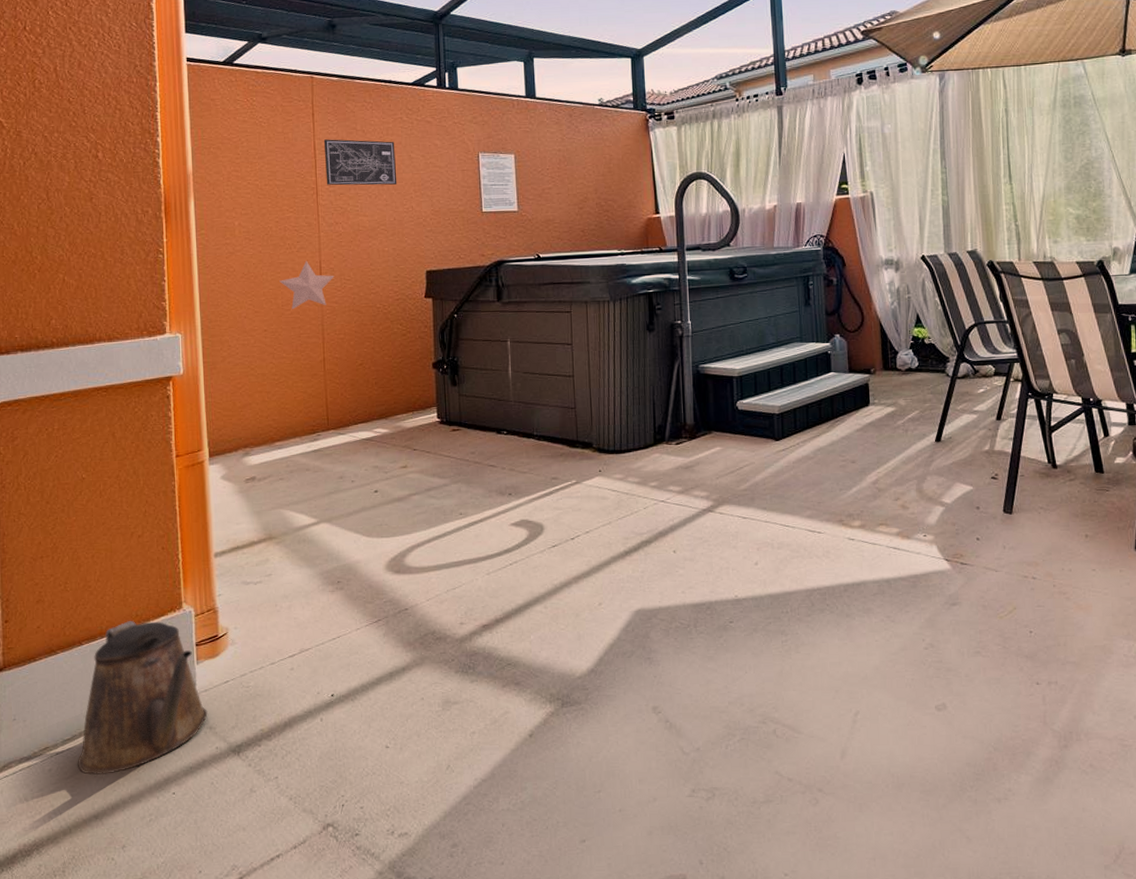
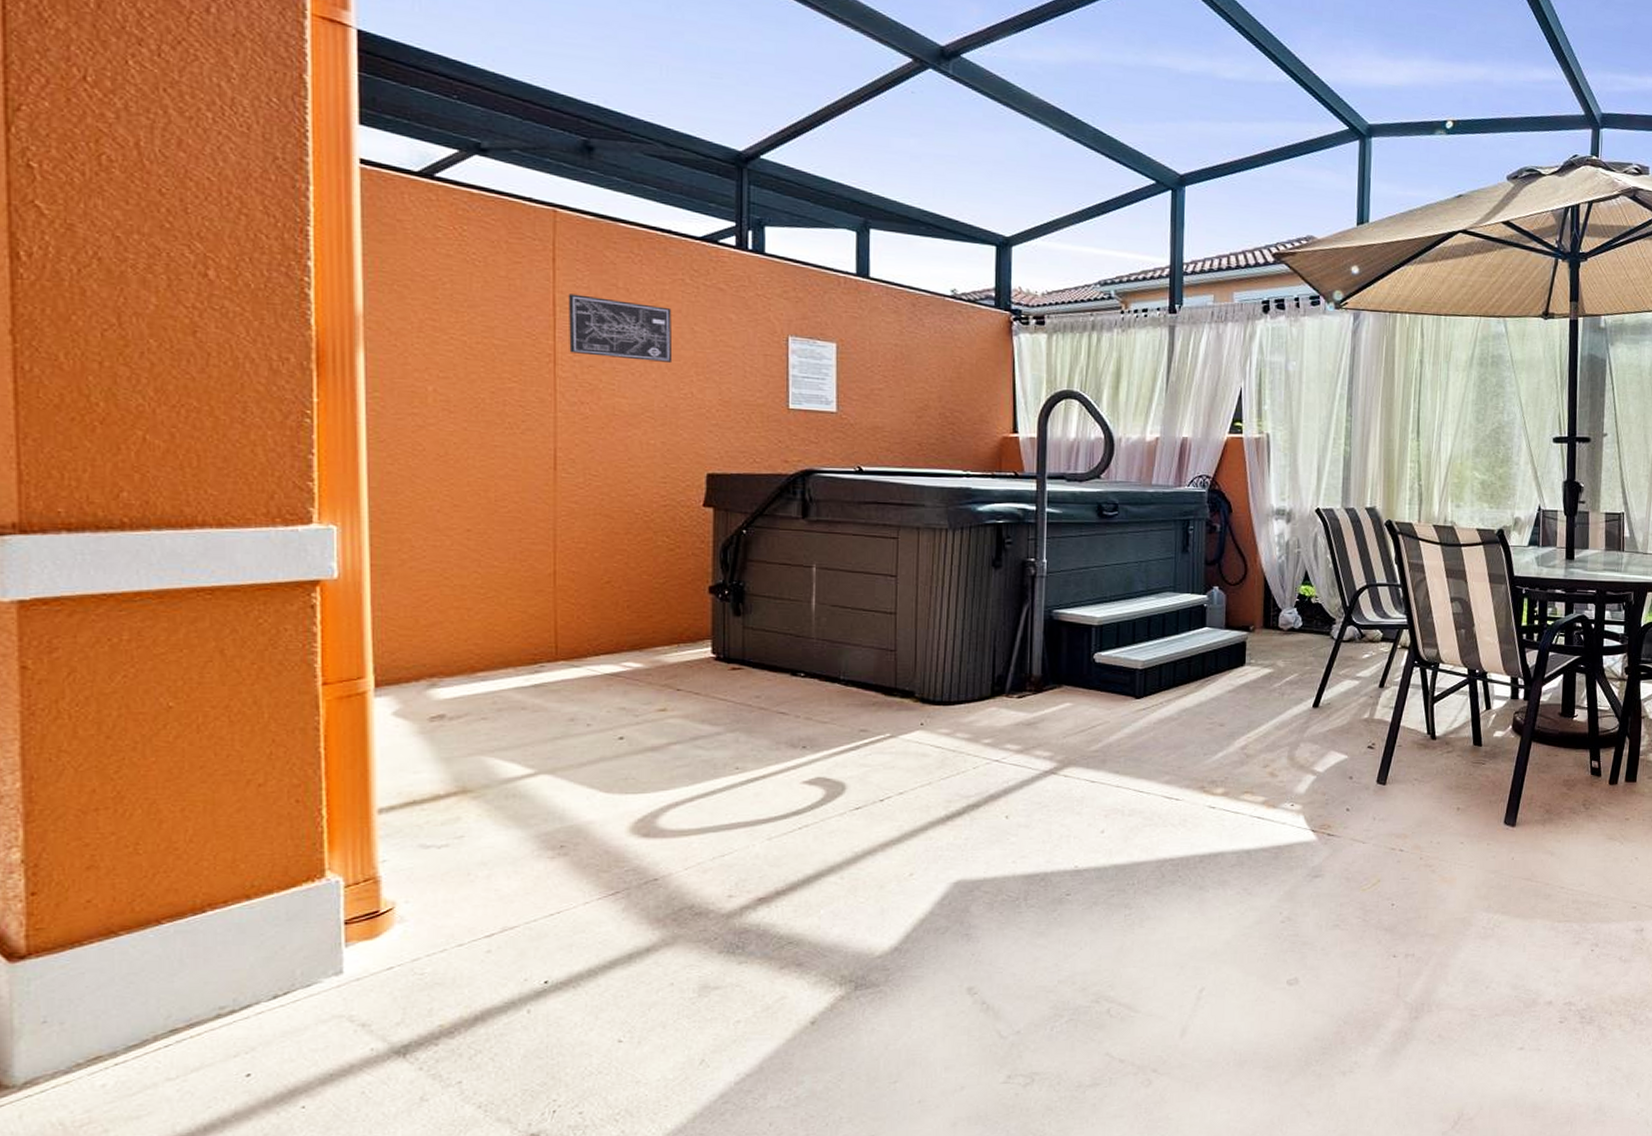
watering can: present [77,621,208,776] -> none [149,893,359,1090]
decorative star: present [279,261,334,310] -> none [493,446,575,507]

